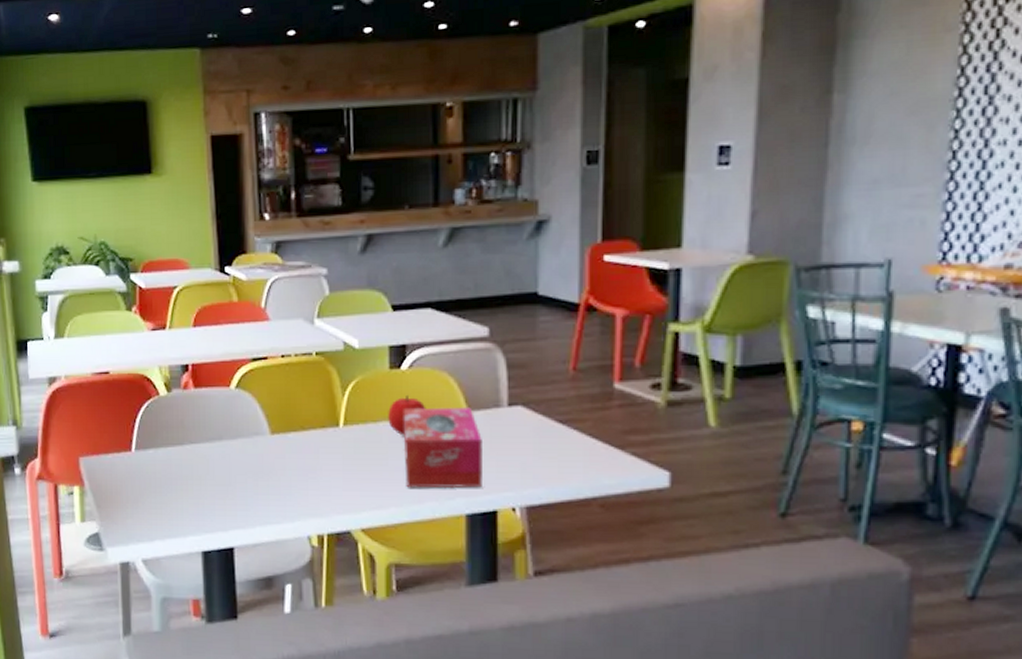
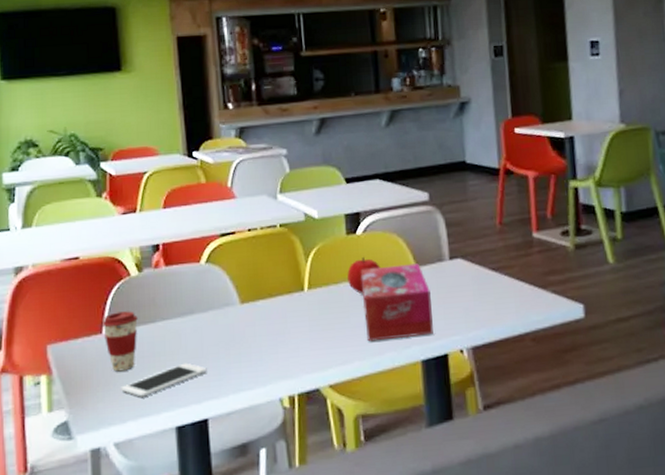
coffee cup: none [131,431,166,491] -> present [101,311,138,372]
cell phone: none [149,489,234,518] -> present [121,363,207,397]

